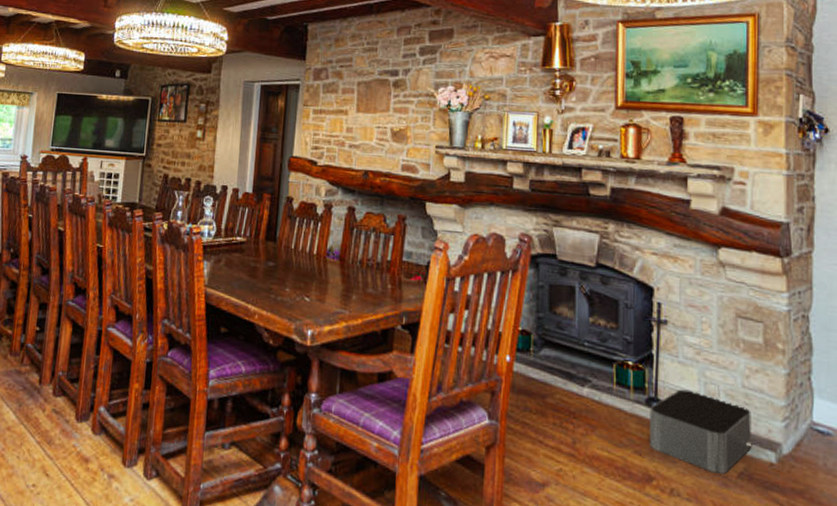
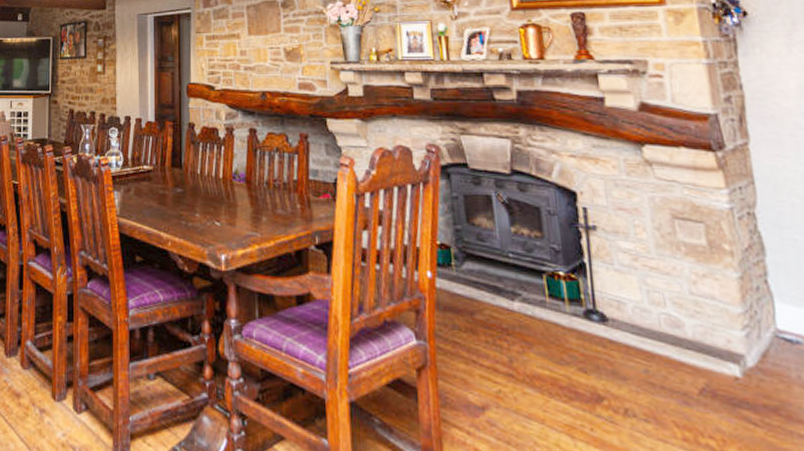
storage bin: present [649,389,751,474] -> none [589,299,710,391]

